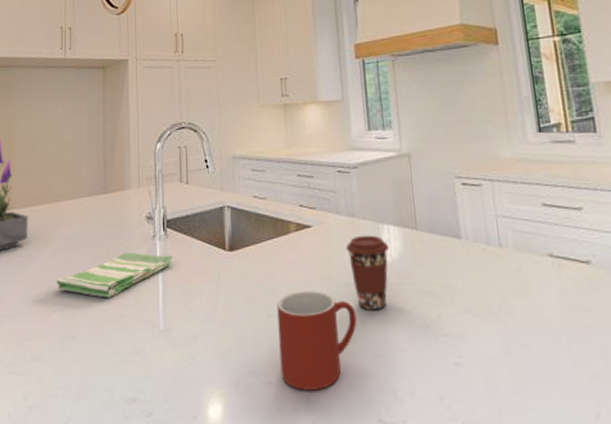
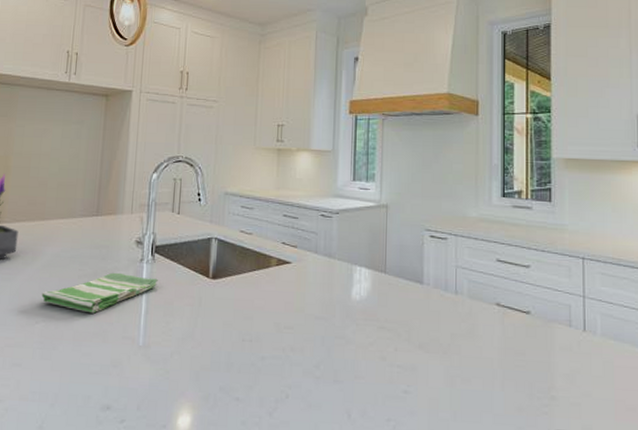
mug: present [277,291,357,390] -> none [248,319,323,408]
coffee cup: present [345,235,390,310] -> none [320,274,360,341]

